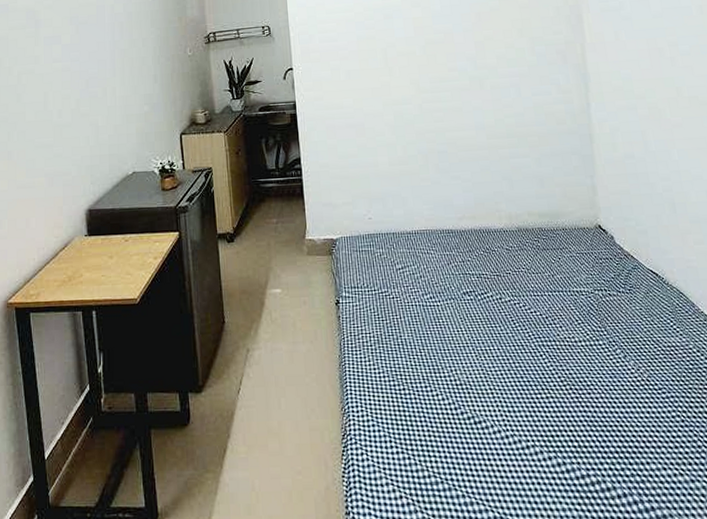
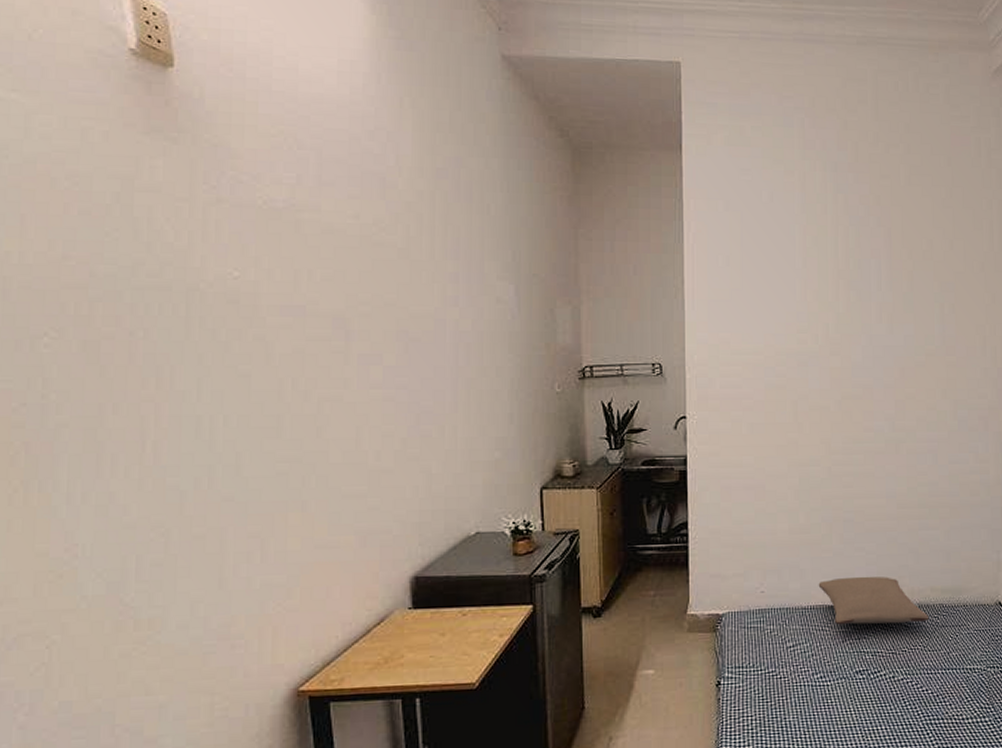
pillow: none [420,202,530,249] -> present [818,576,930,625]

